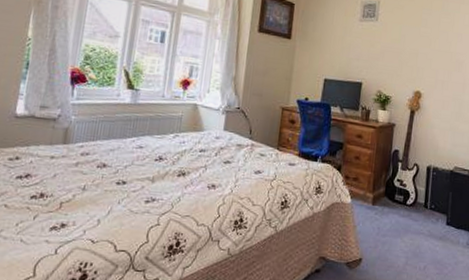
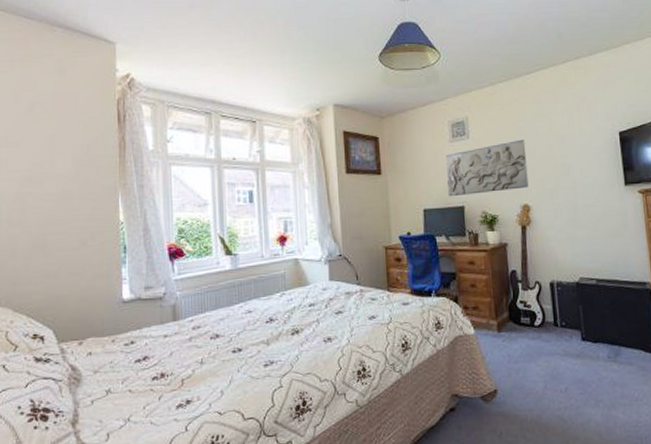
relief sculpture: none [349,30,428,76] -> present [446,139,529,197]

